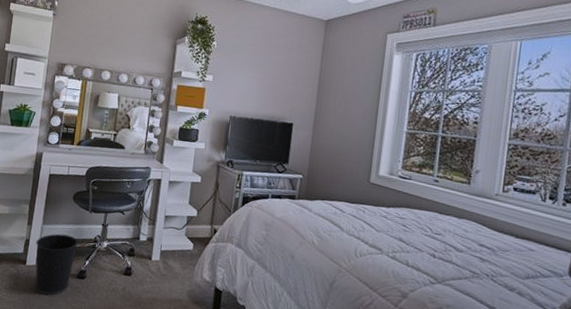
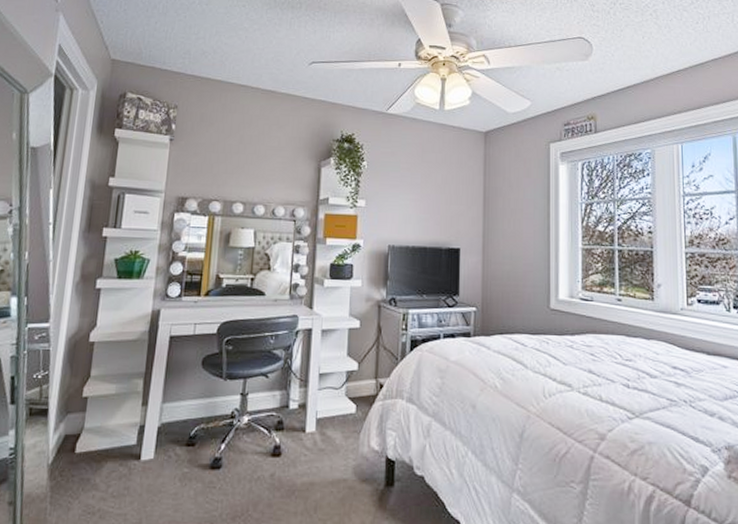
wastebasket: present [35,233,78,295] -> none [153,413,210,498]

